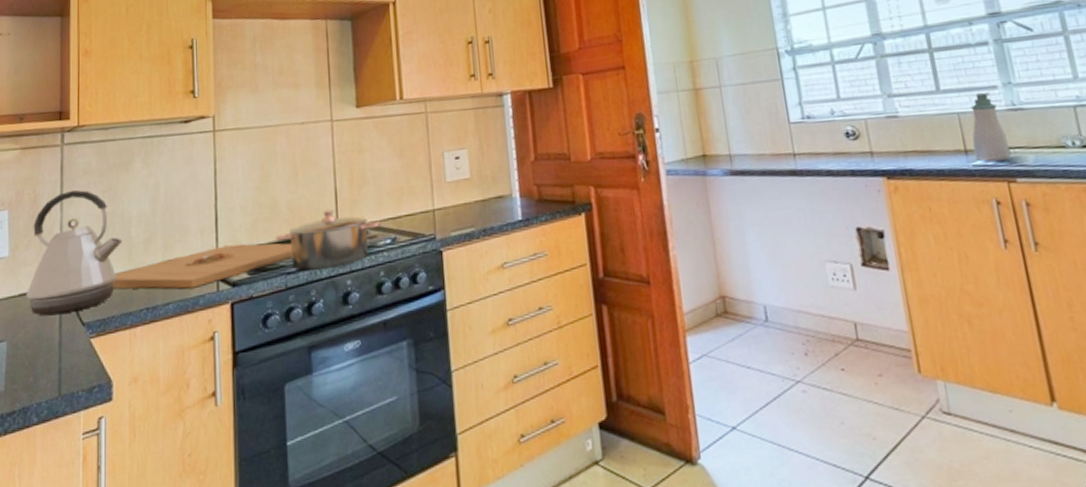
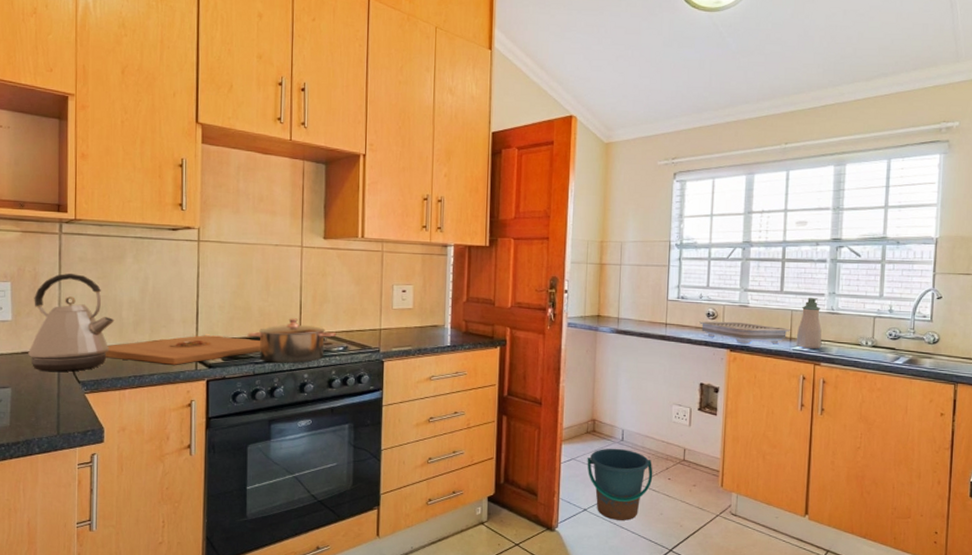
bucket: none [723,332,820,439] -> present [587,448,653,520]
dish rack: none [837,137,963,168] -> present [699,321,790,345]

